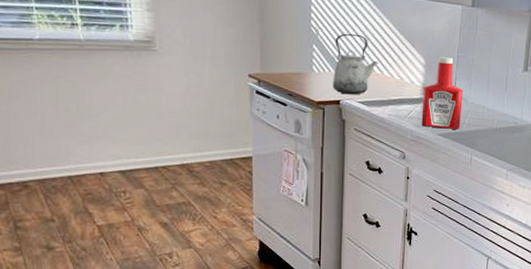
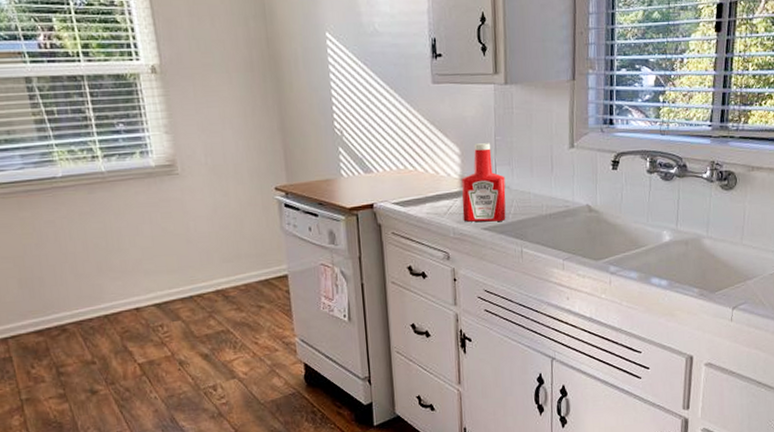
kettle: present [333,33,379,95] -> none [361,130,411,197]

